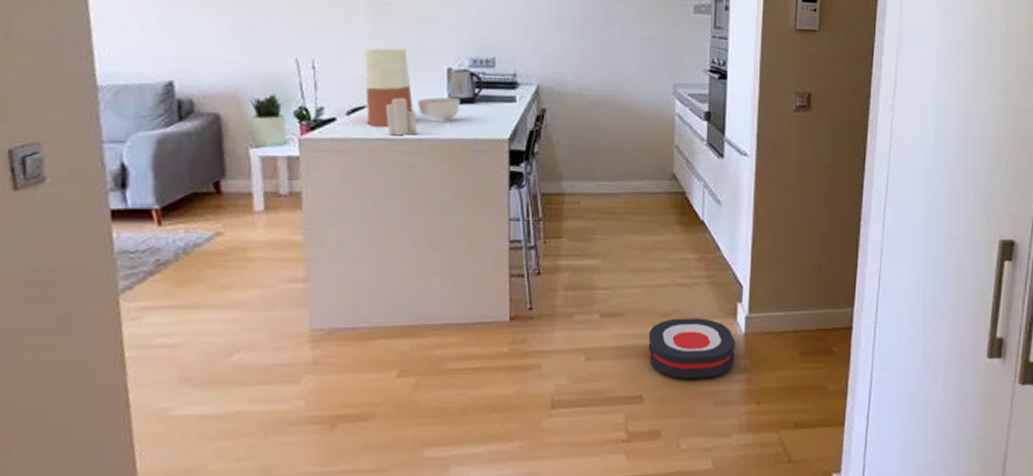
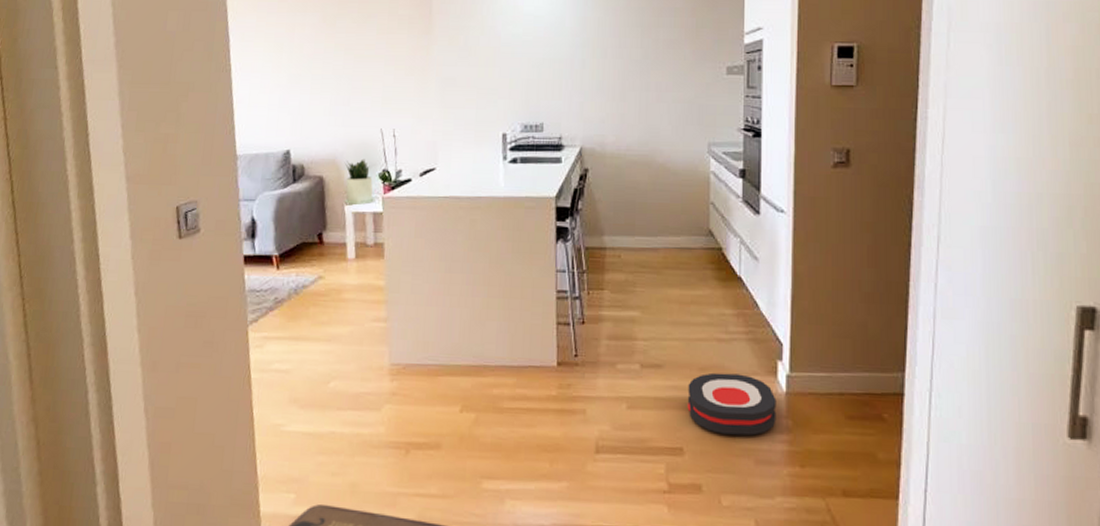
vase: present [364,48,413,128] -> none [434,117,474,187]
candle: present [385,96,418,136] -> none [451,159,478,195]
bowl: present [417,97,460,122] -> none [477,160,513,182]
kettle: present [447,68,483,105] -> none [502,133,533,166]

